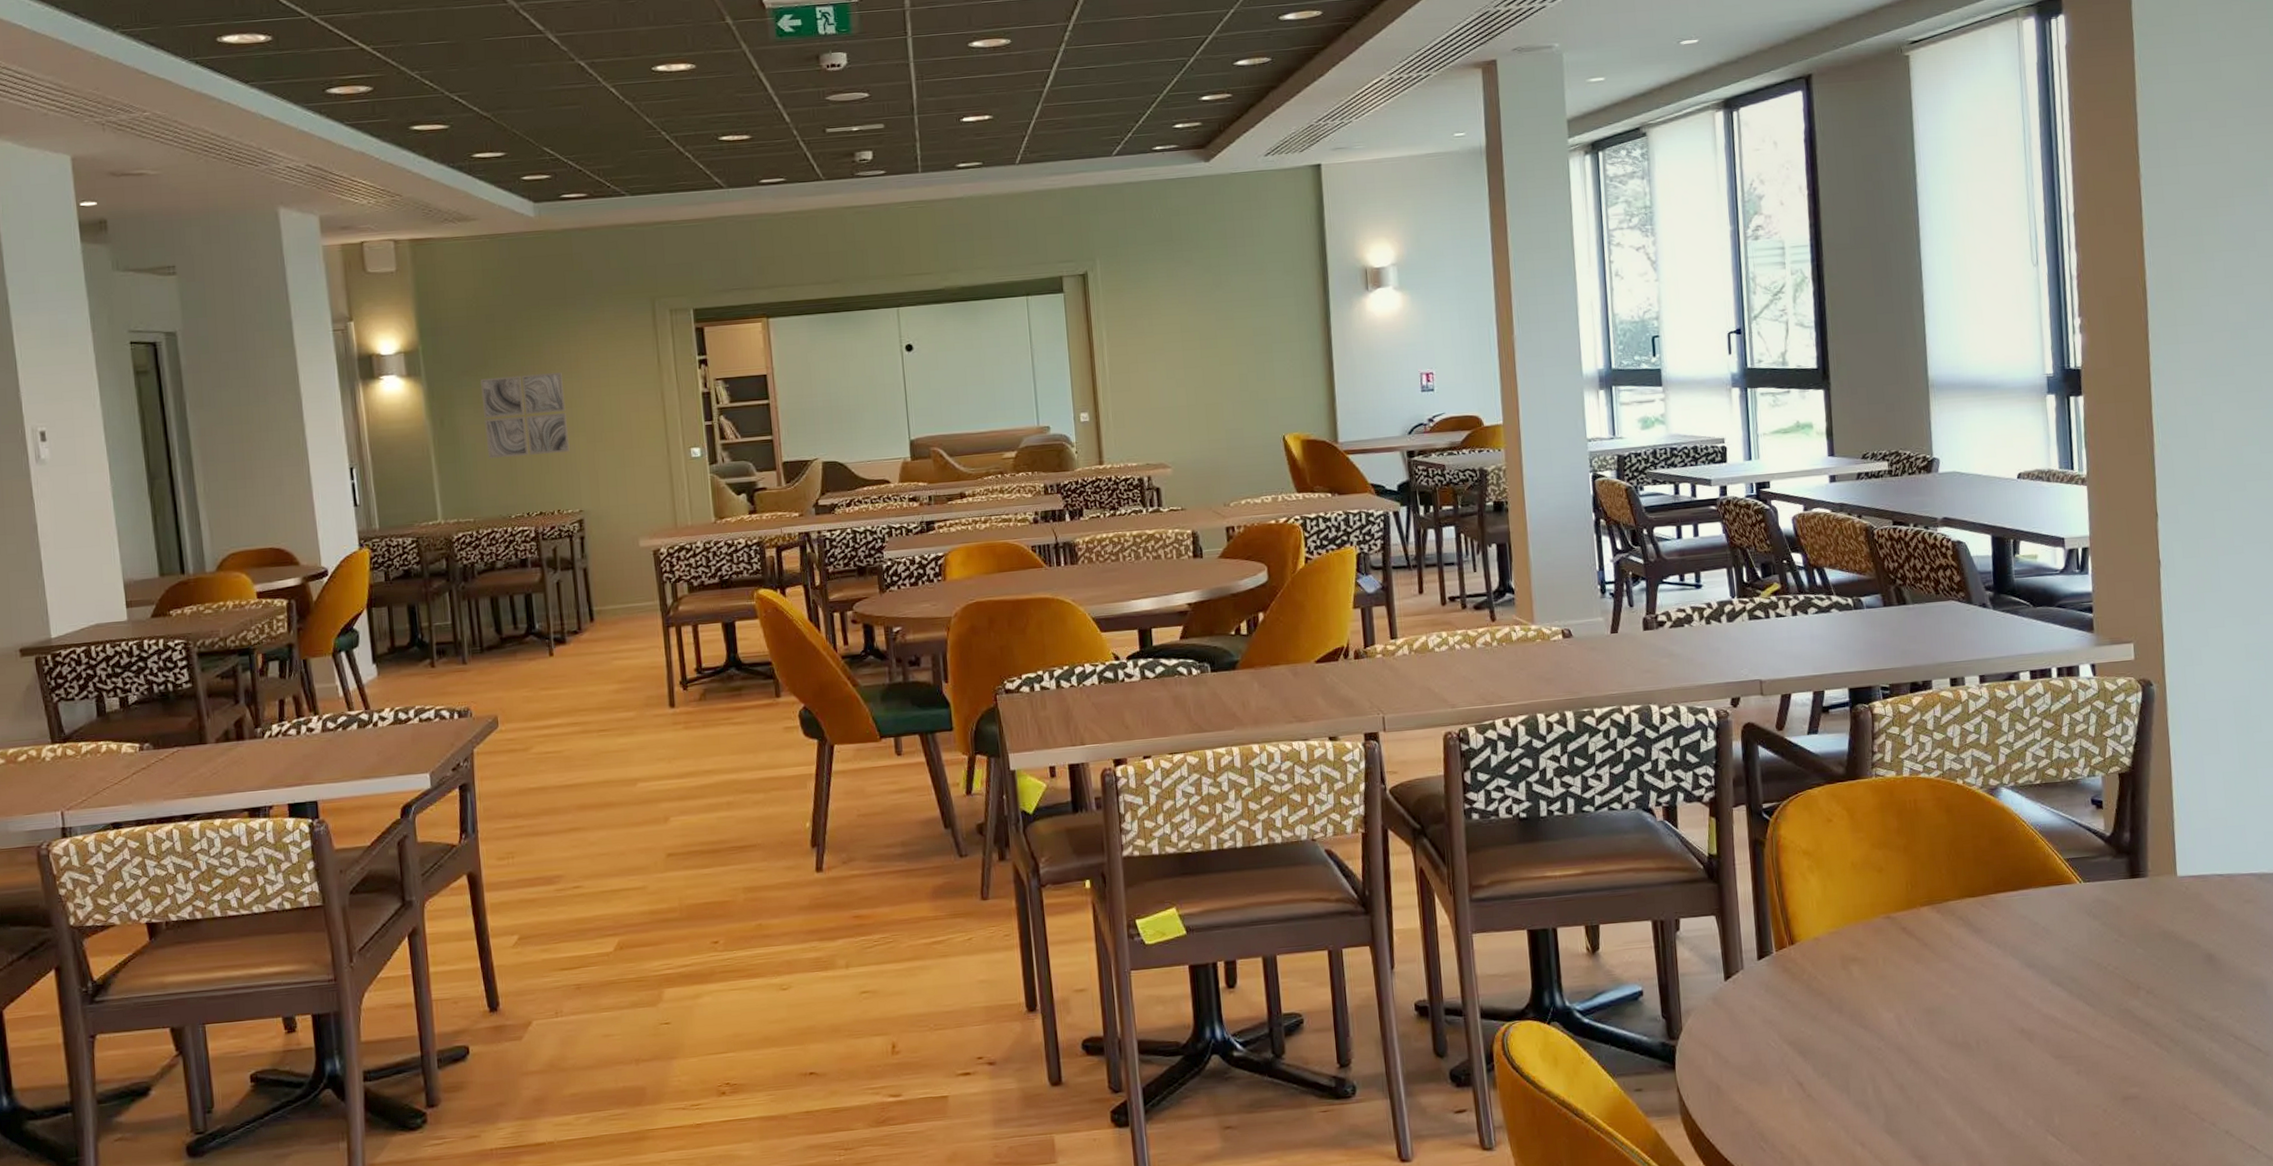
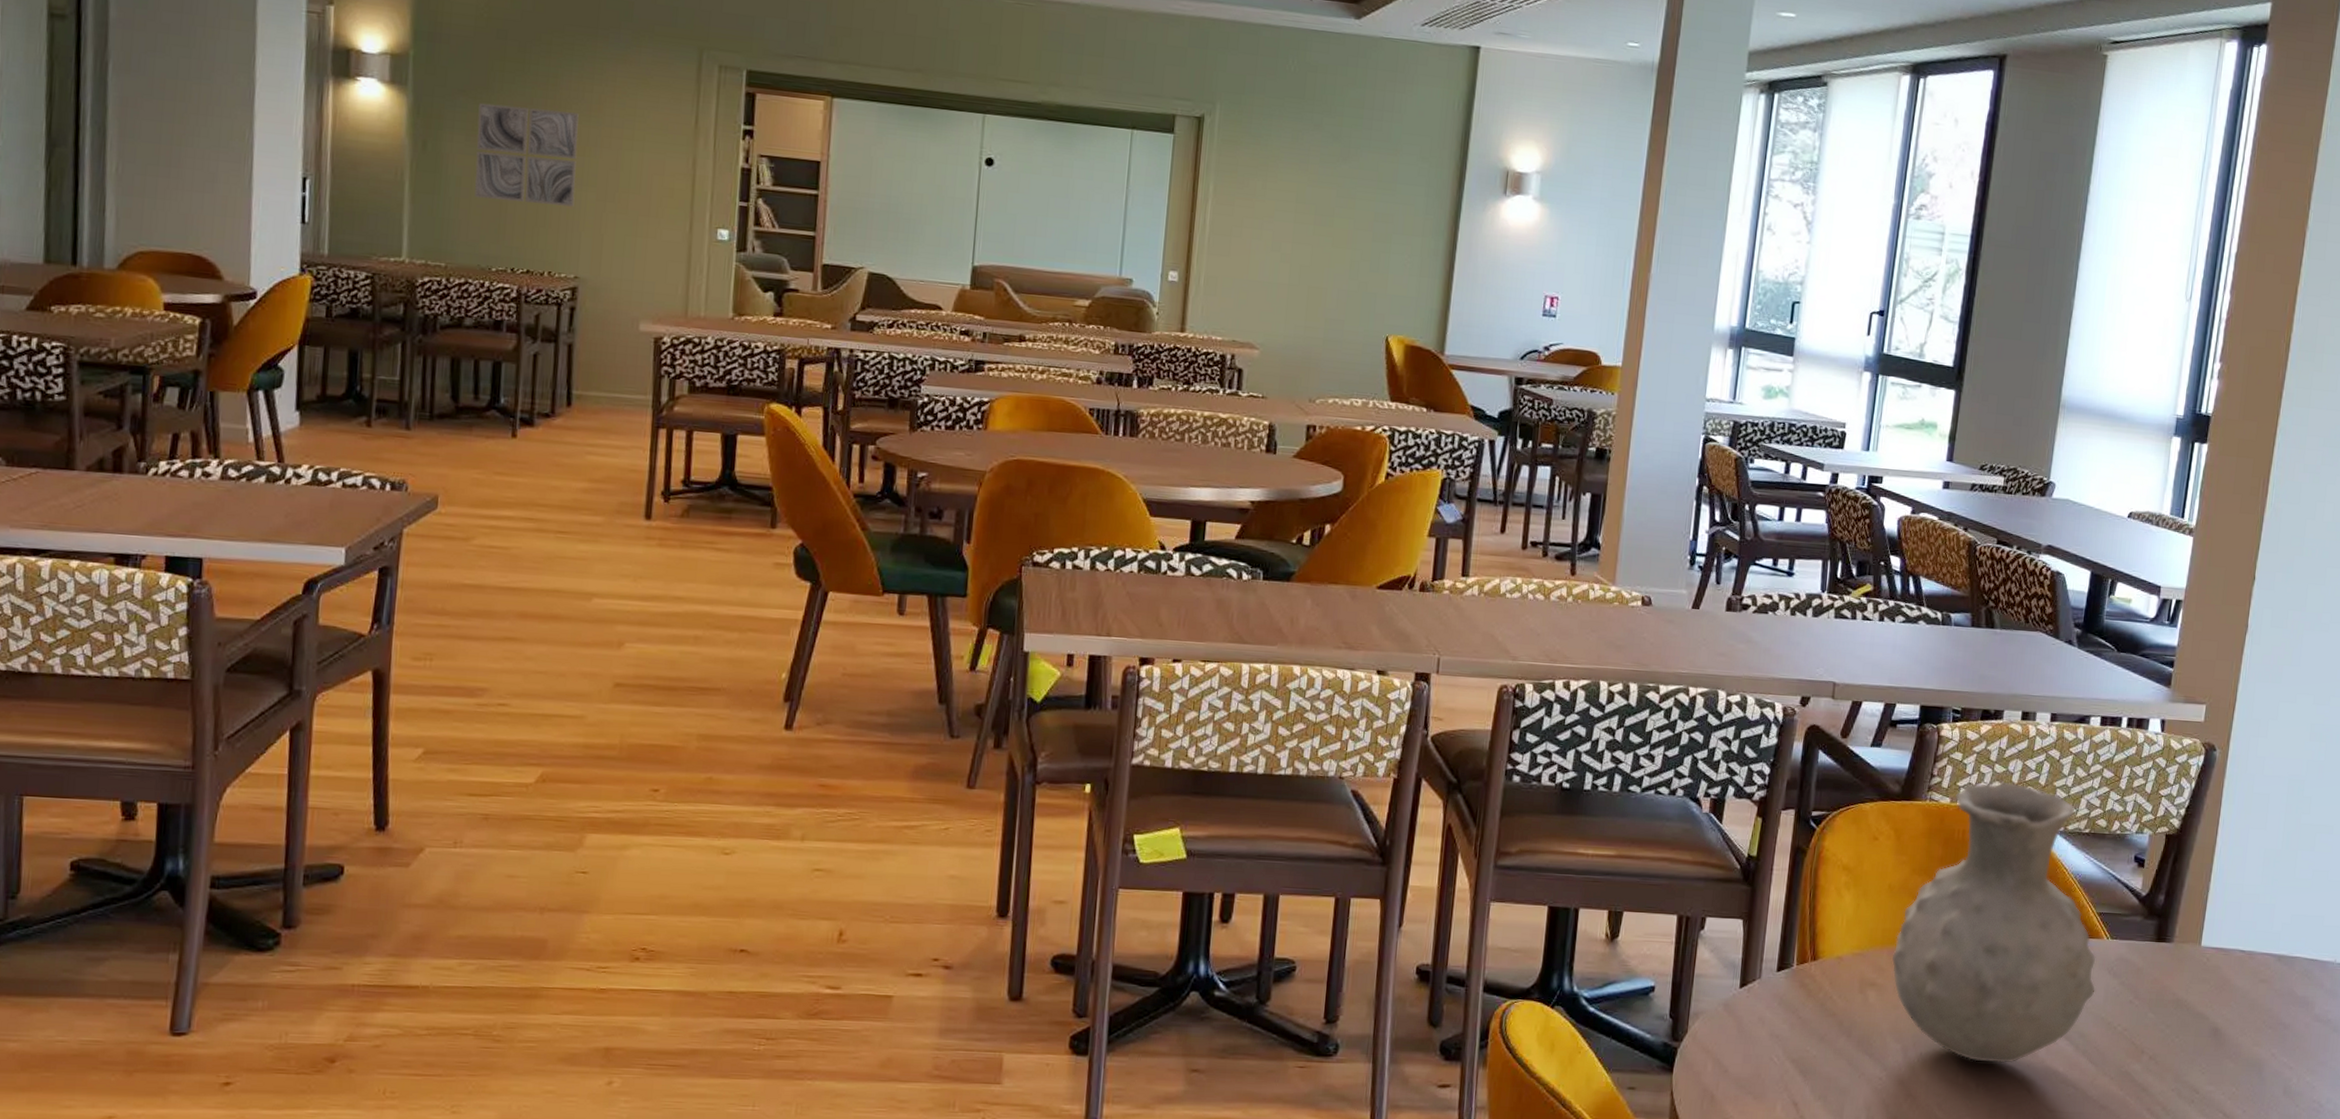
vase: none [1868,747,2079,1019] -> present [1891,781,2096,1063]

